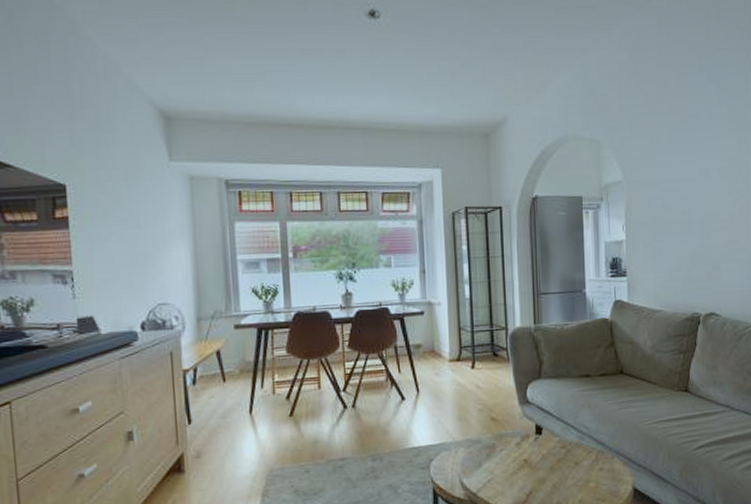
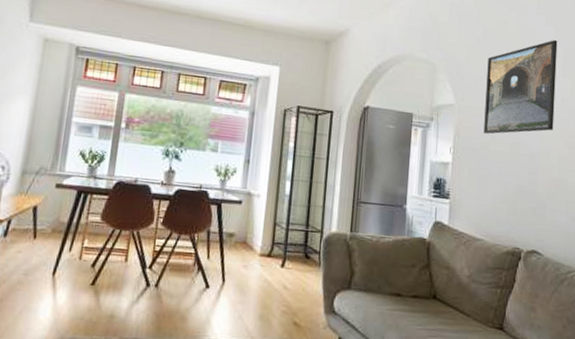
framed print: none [652,97,723,206] -> present [483,40,558,134]

